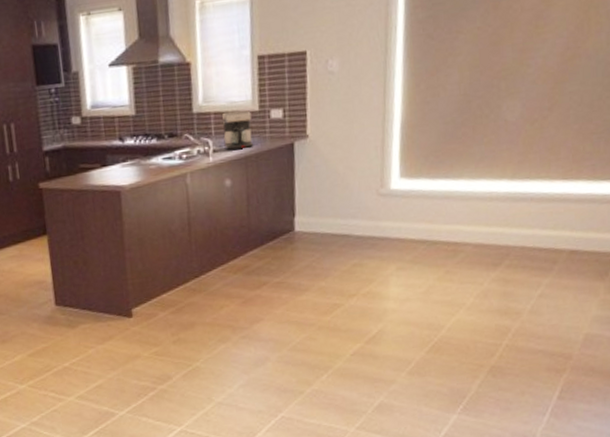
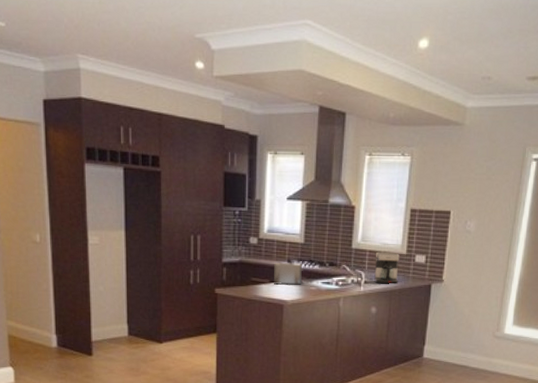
toaster: none [103,139,140,169] -> present [273,262,304,286]

